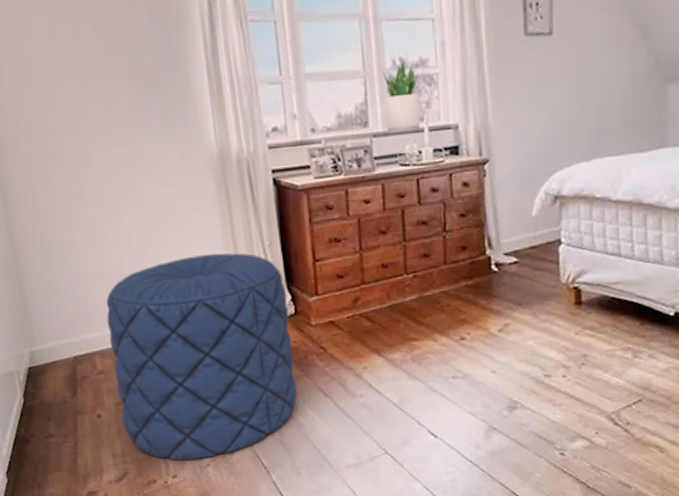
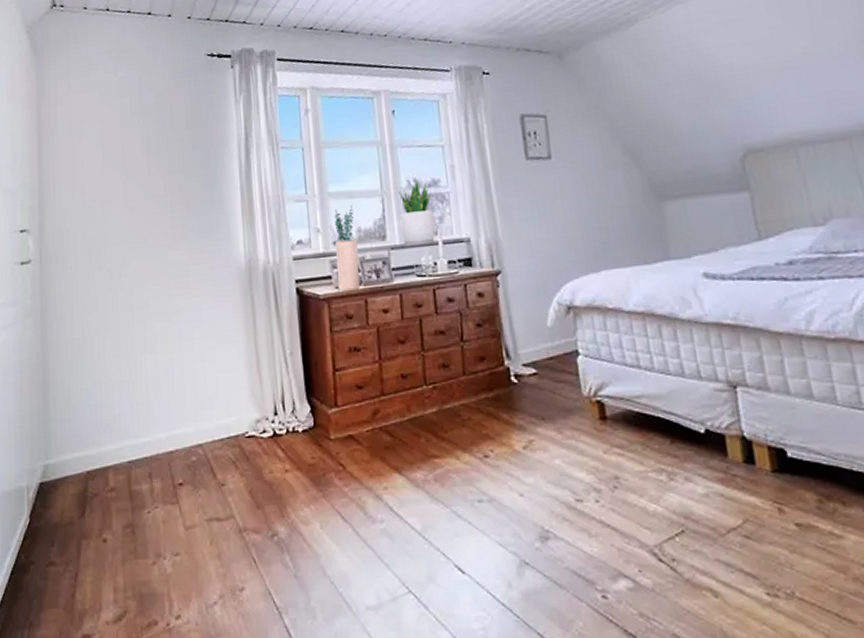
pouf: present [106,253,298,461] -> none [125,361,315,597]
vase: none [312,88,341,183] -> present [334,205,360,292]

